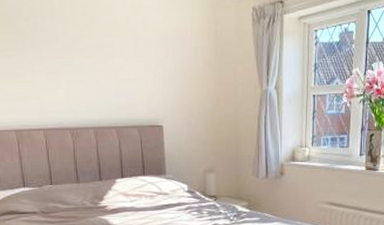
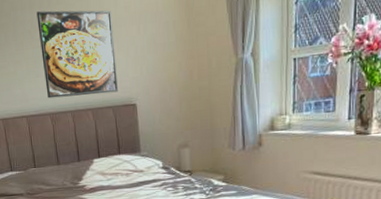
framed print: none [59,21,144,113] -> present [36,10,118,99]

